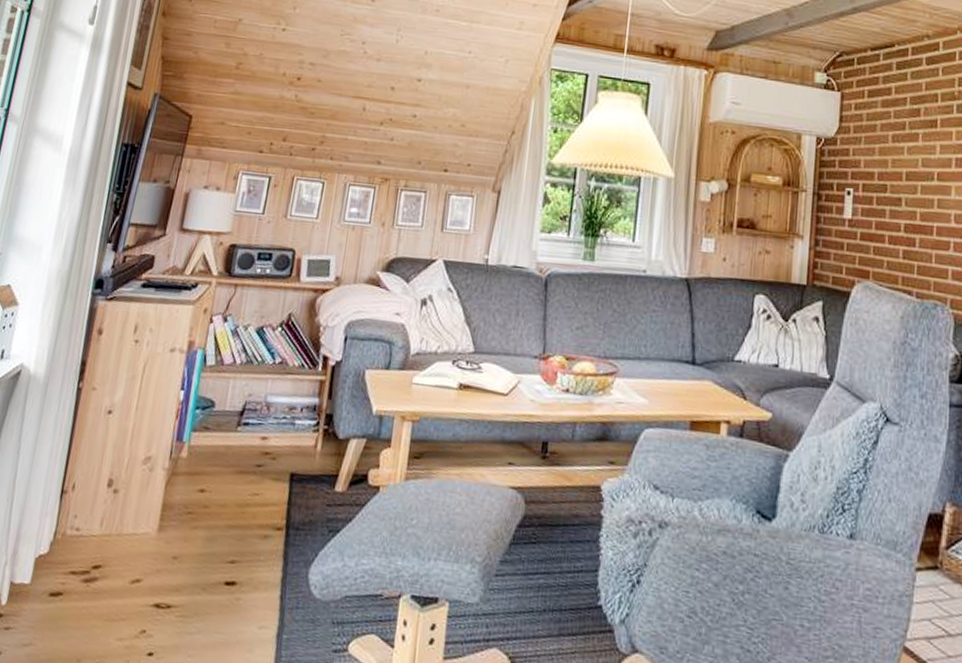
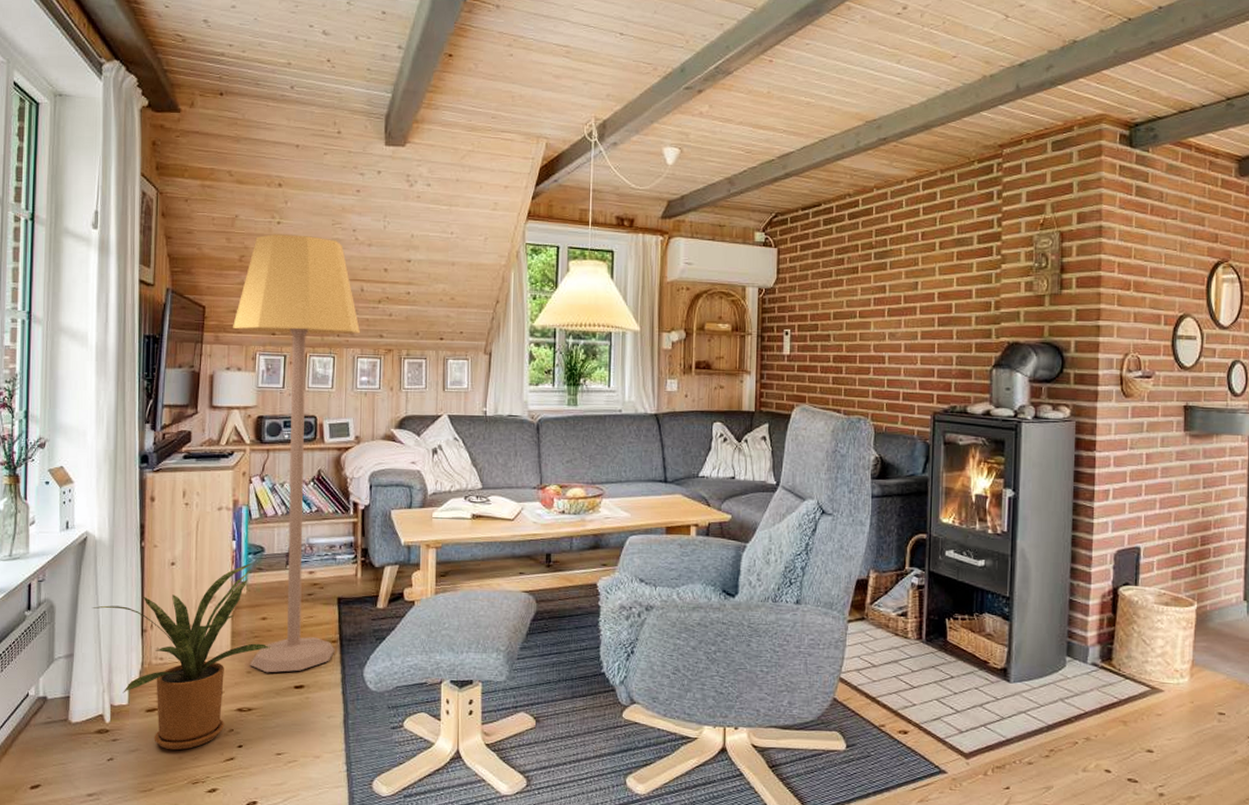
house plant: none [11,420,207,651] -> present [91,563,273,751]
lamp: none [177,41,357,563] -> present [233,234,361,673]

